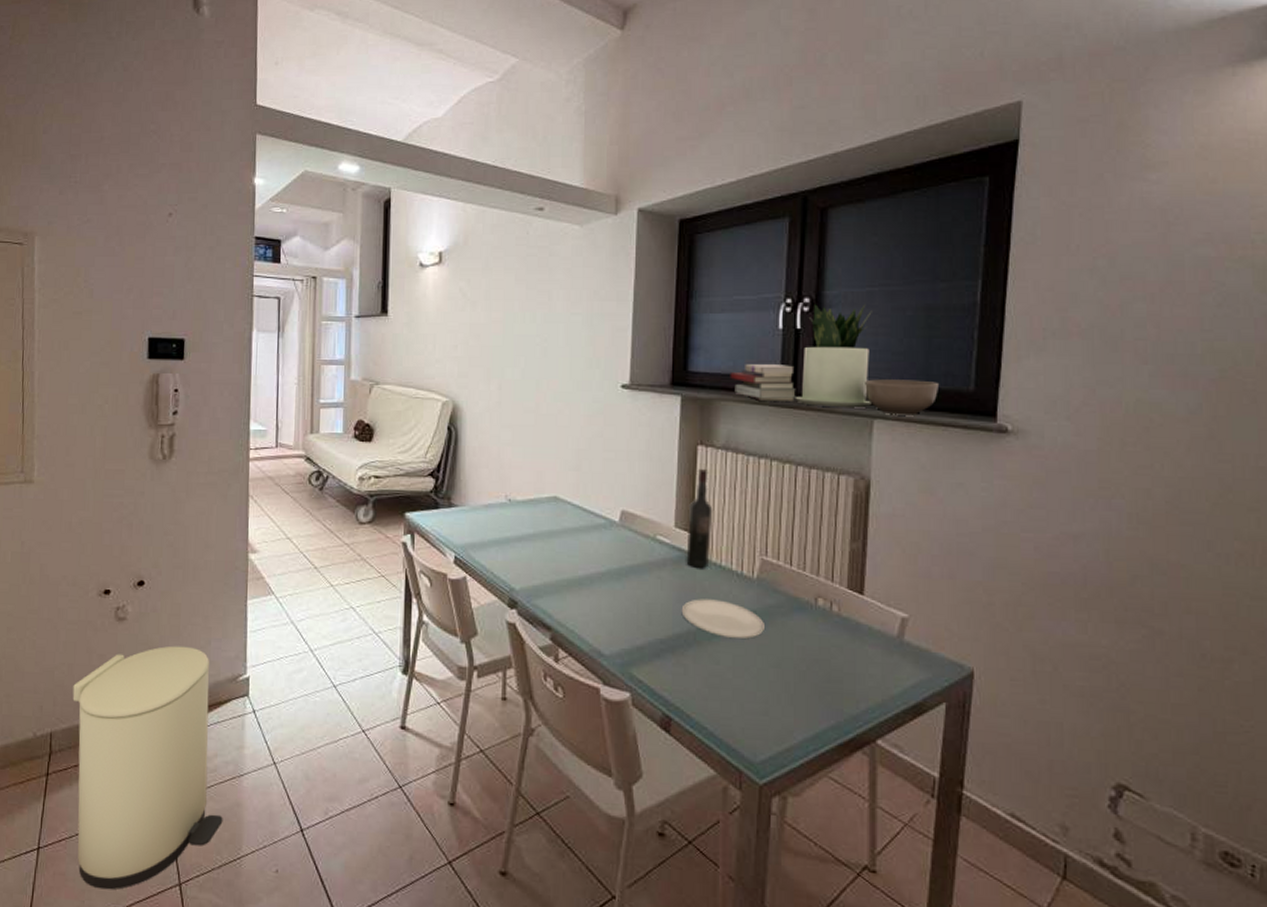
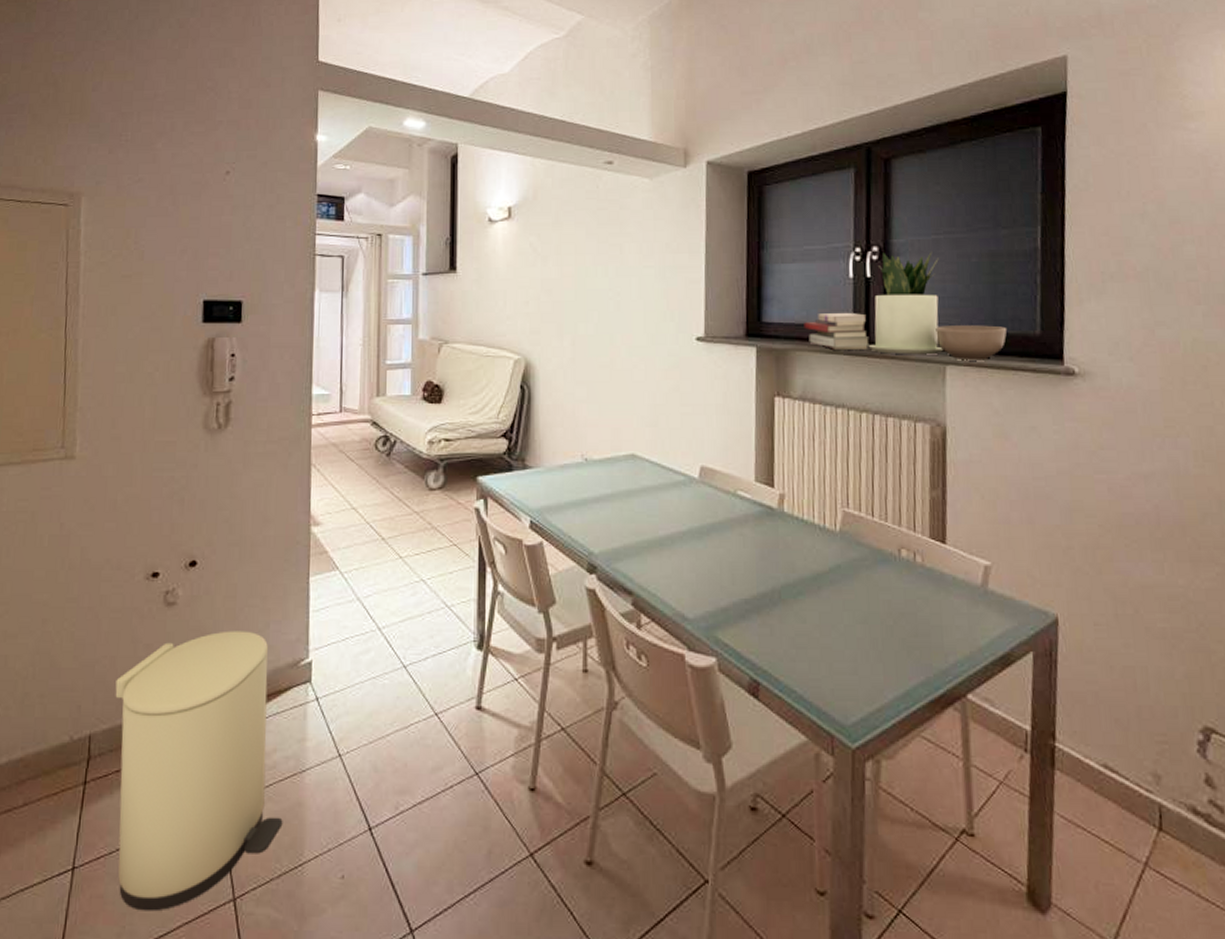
plate: present [681,599,764,639] -> none [765,555,850,594]
wine bottle: present [686,469,713,569] -> none [767,421,793,524]

